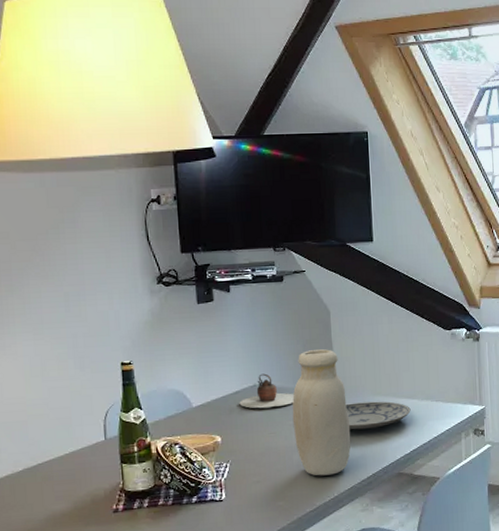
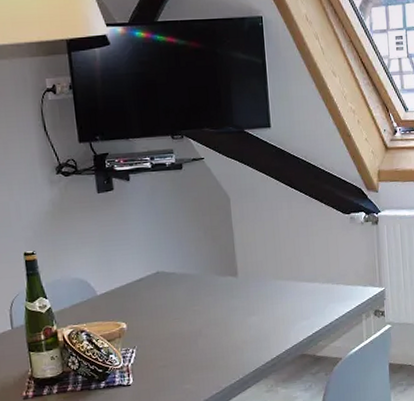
teapot: present [239,373,295,409] -> none [143,260,198,295]
jar: present [292,349,351,476] -> none [195,235,254,359]
plate: present [345,401,411,430] -> none [248,285,312,314]

